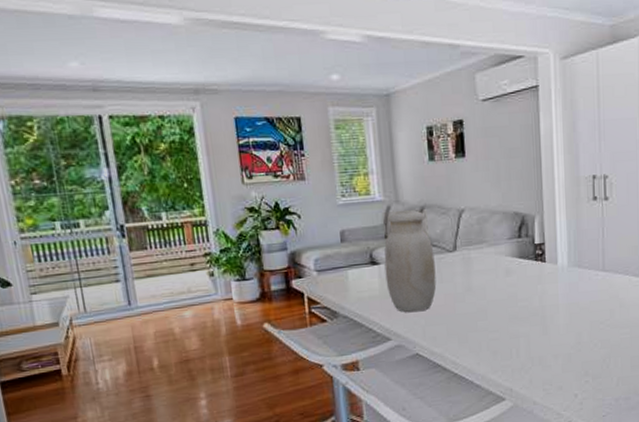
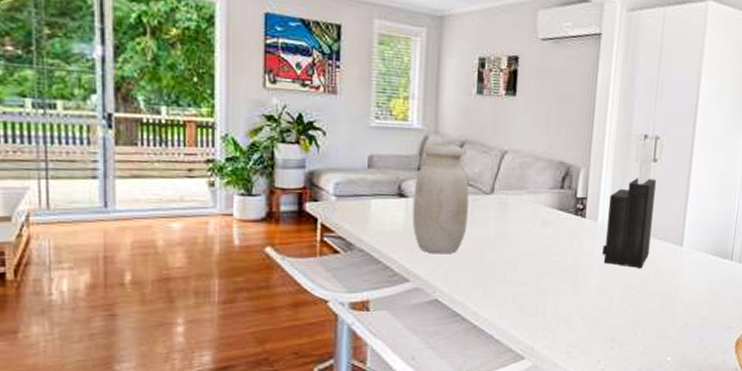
knife block: none [566,180,612,304] -> present [602,140,656,268]

